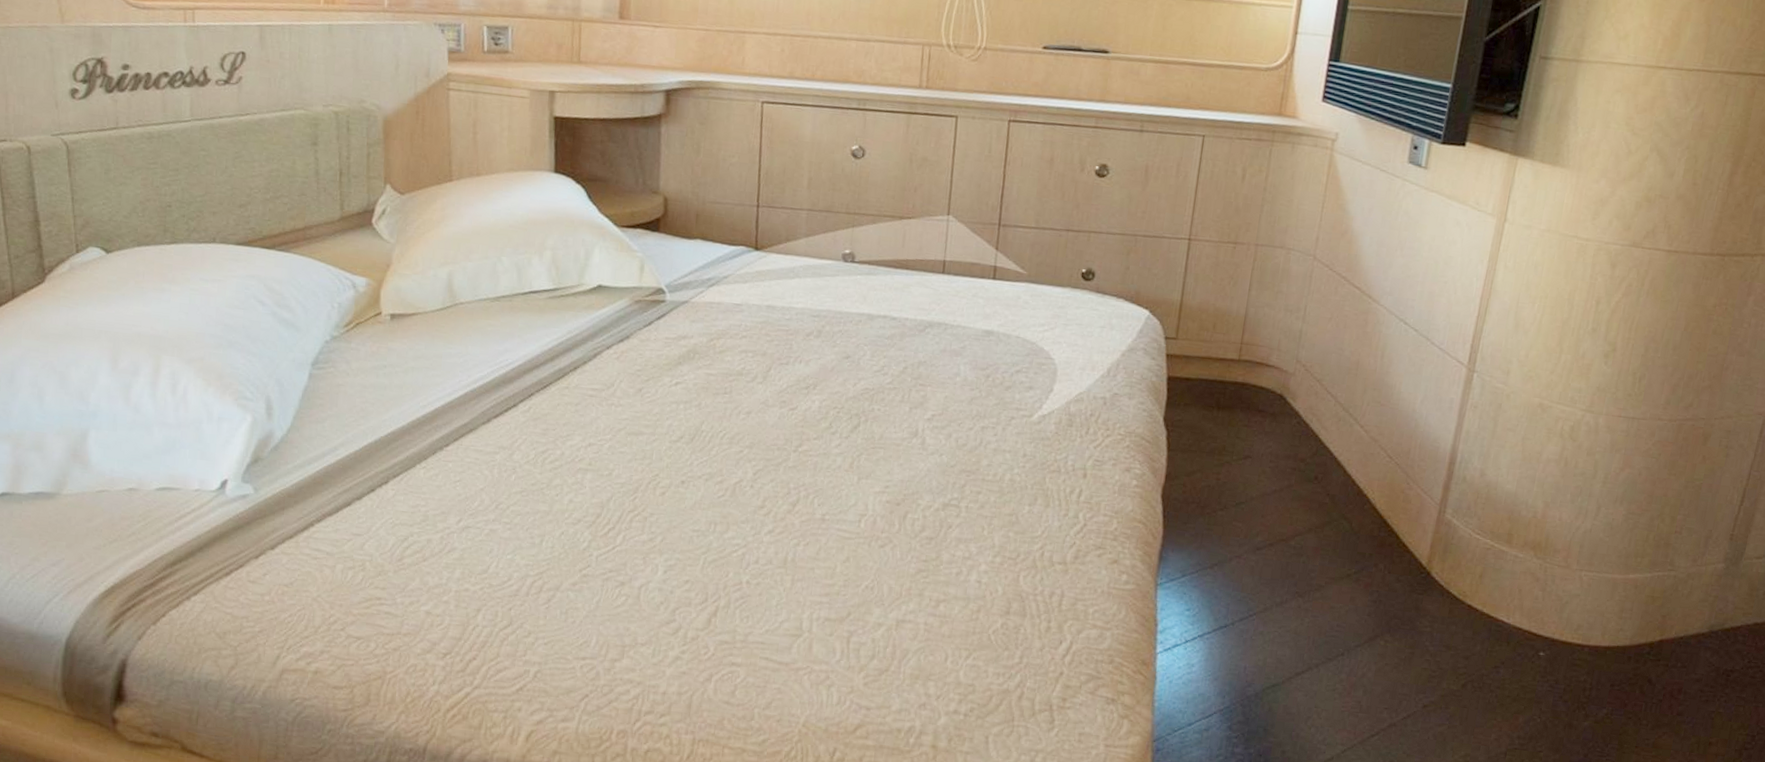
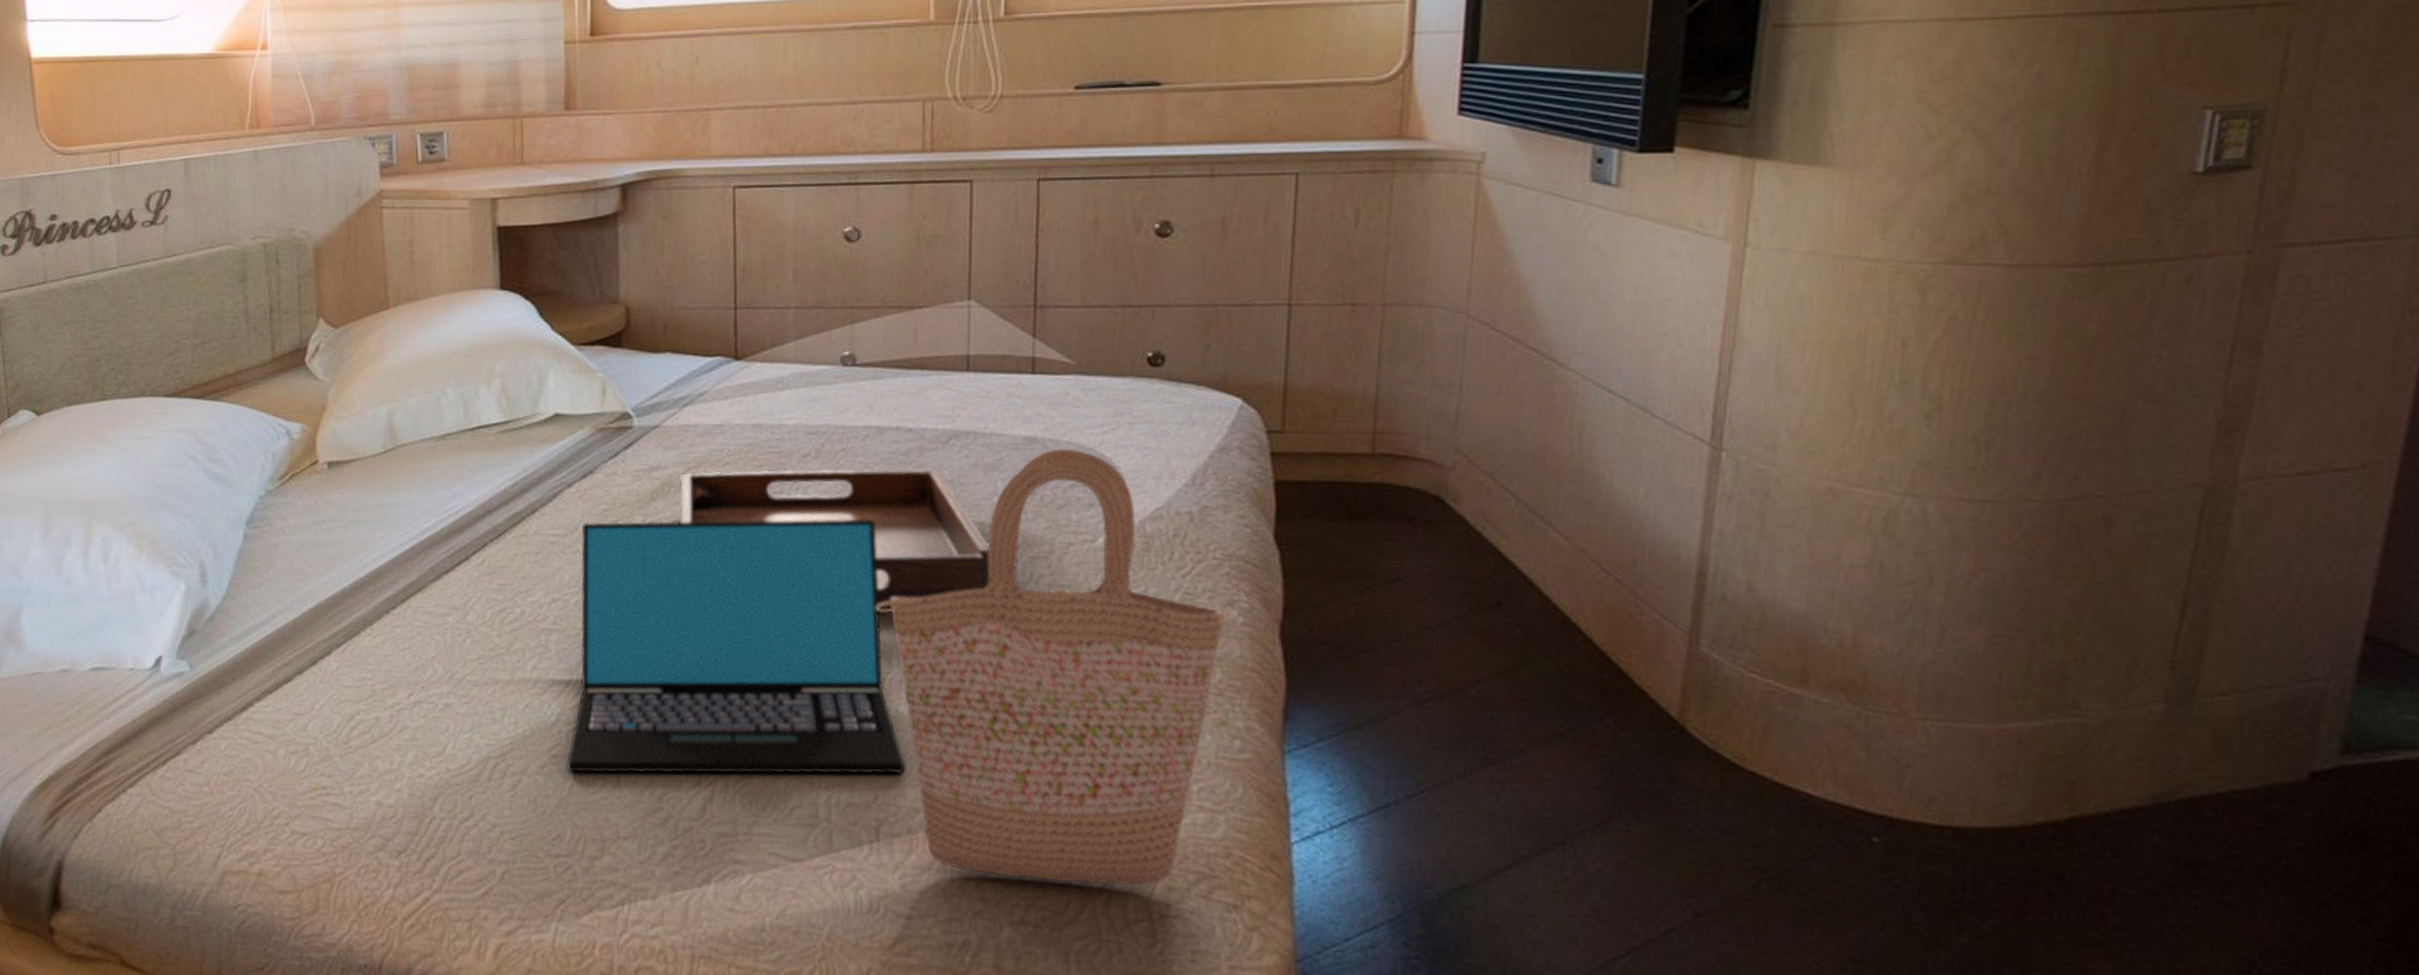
laptop: none [595,380,874,596] -> present [567,519,906,775]
serving tray: none [701,343,950,463] -> present [679,468,990,609]
shopping bag: none [858,340,1133,685] -> present [876,448,1239,886]

